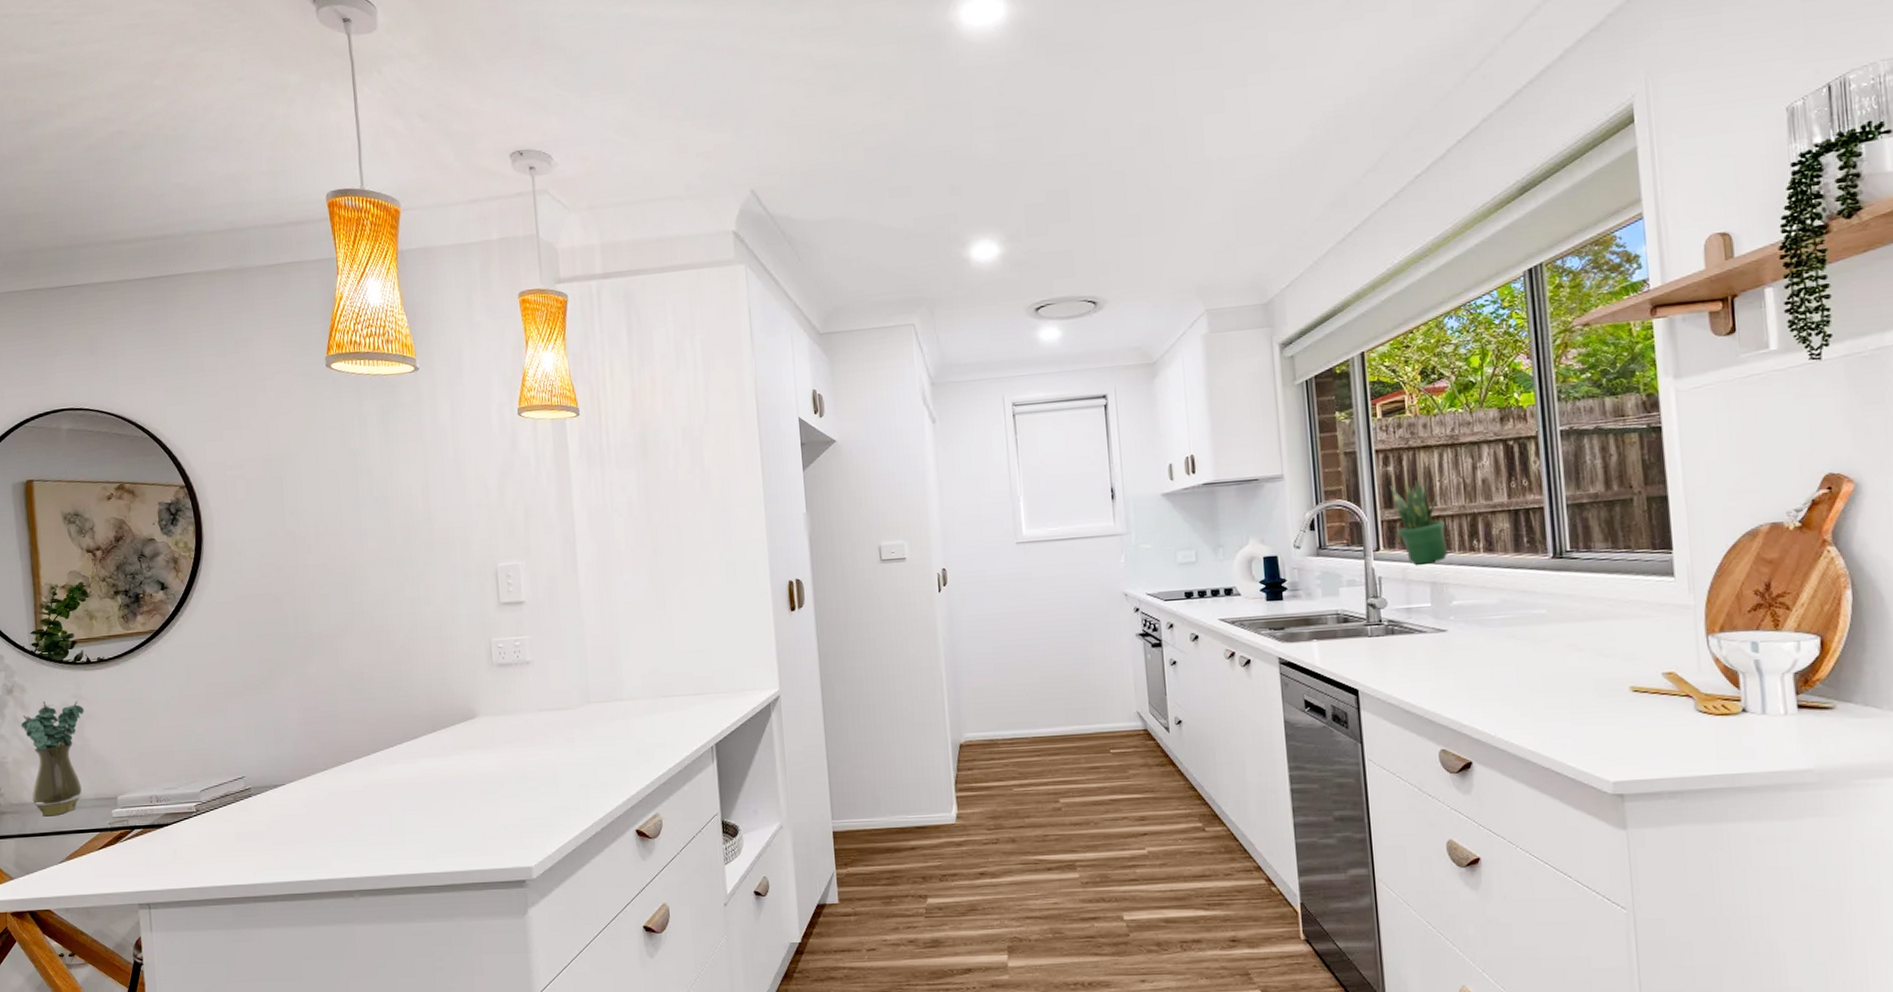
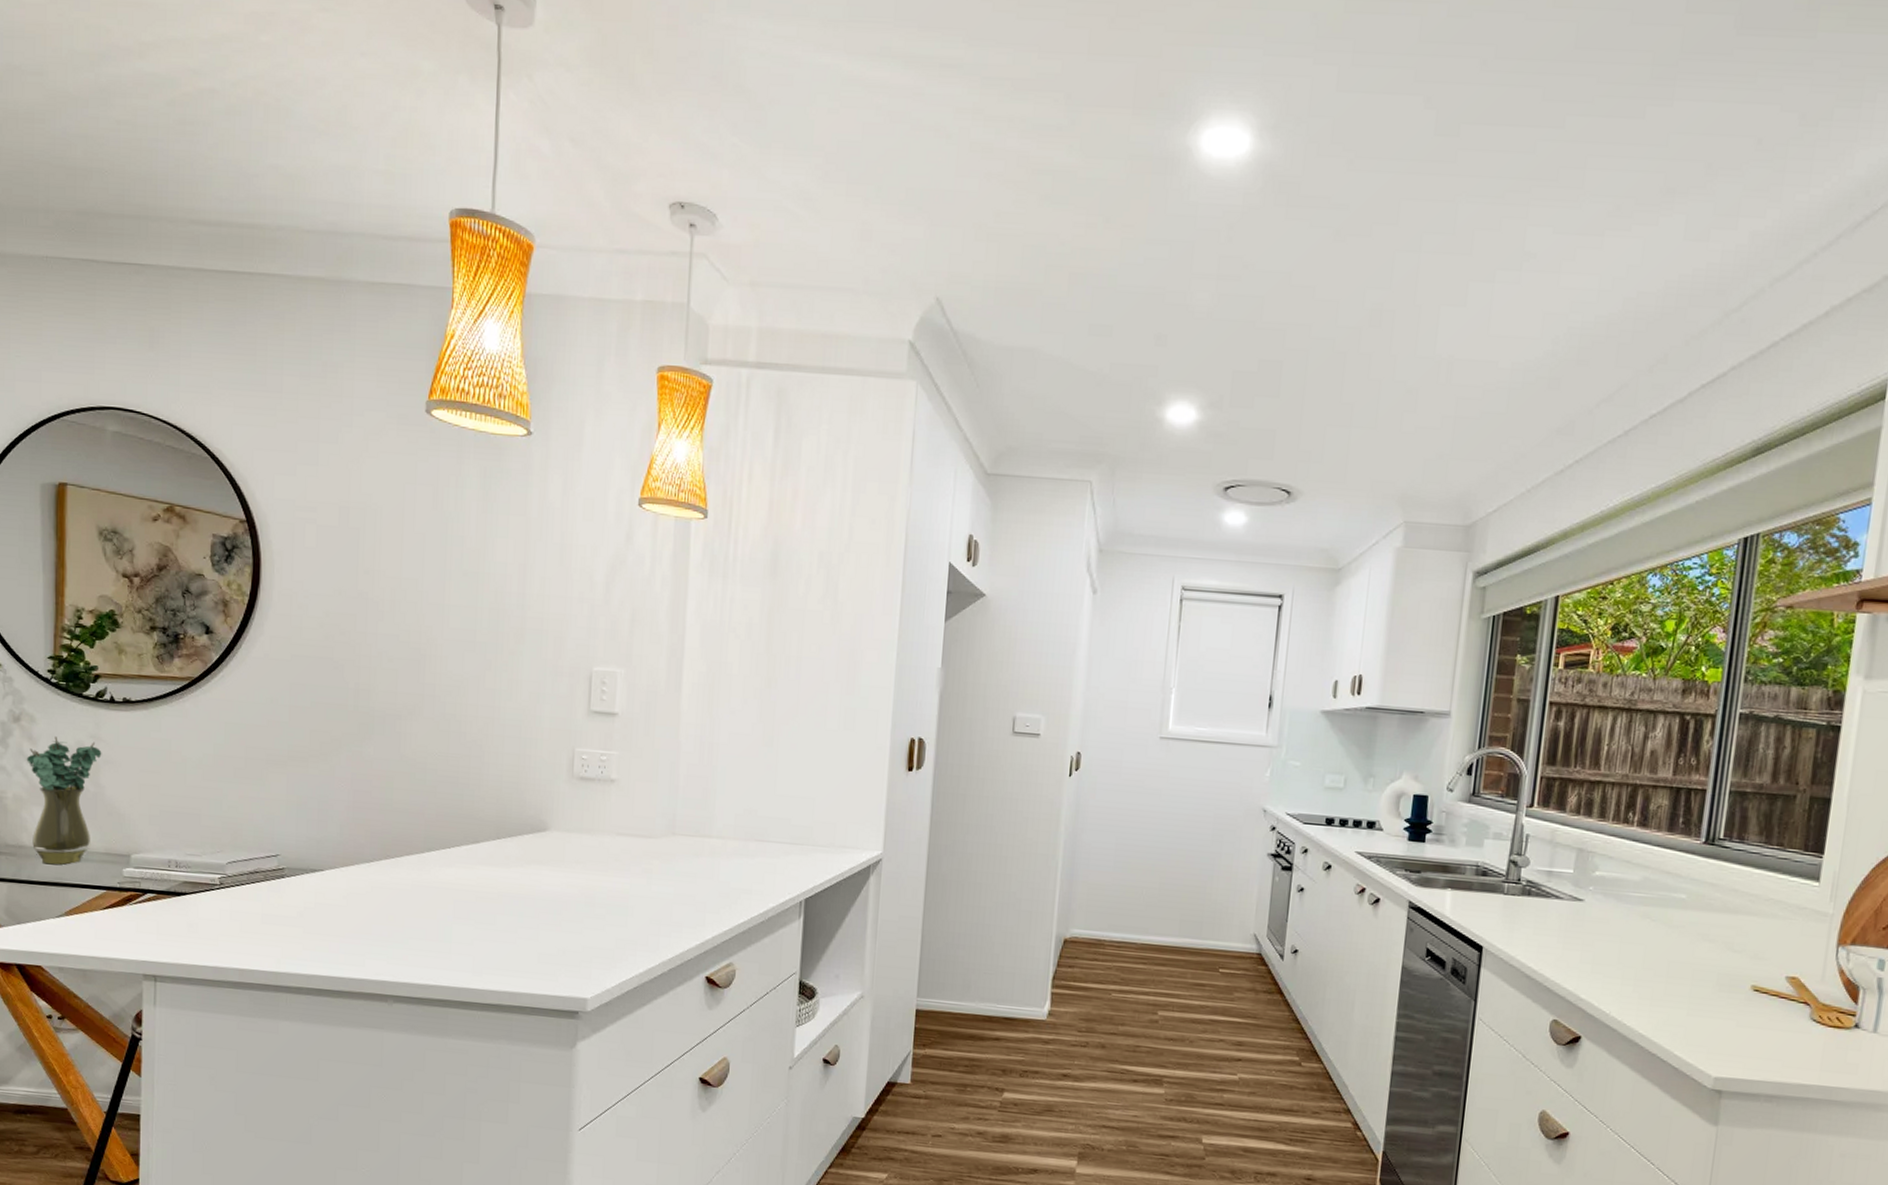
planter: present [1389,478,1449,565] -> none [1554,739,1607,829]

